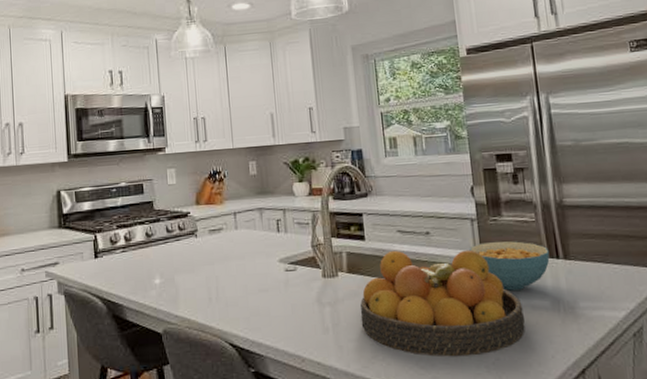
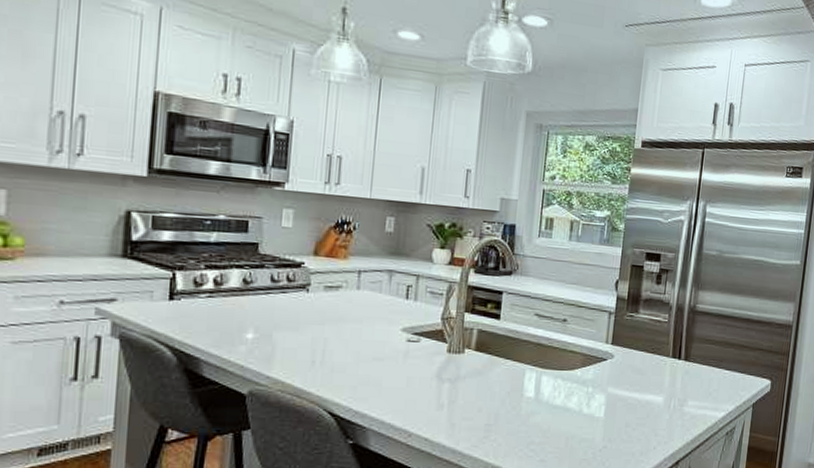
fruit bowl: present [360,249,526,357] -> none [479,333,639,442]
cereal bowl: present [469,241,550,291] -> none [601,336,673,385]

